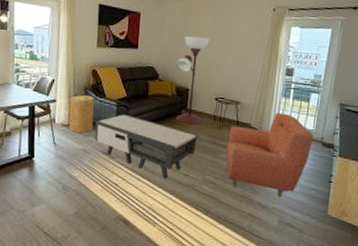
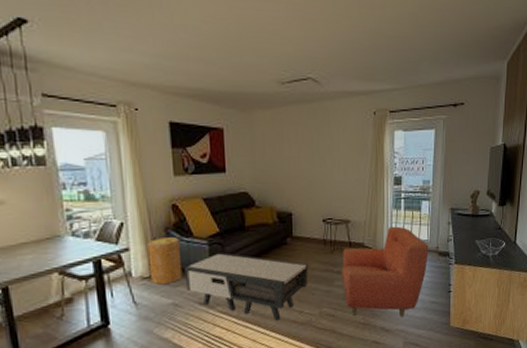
floor lamp: present [176,36,209,125] -> none [273,150,313,254]

